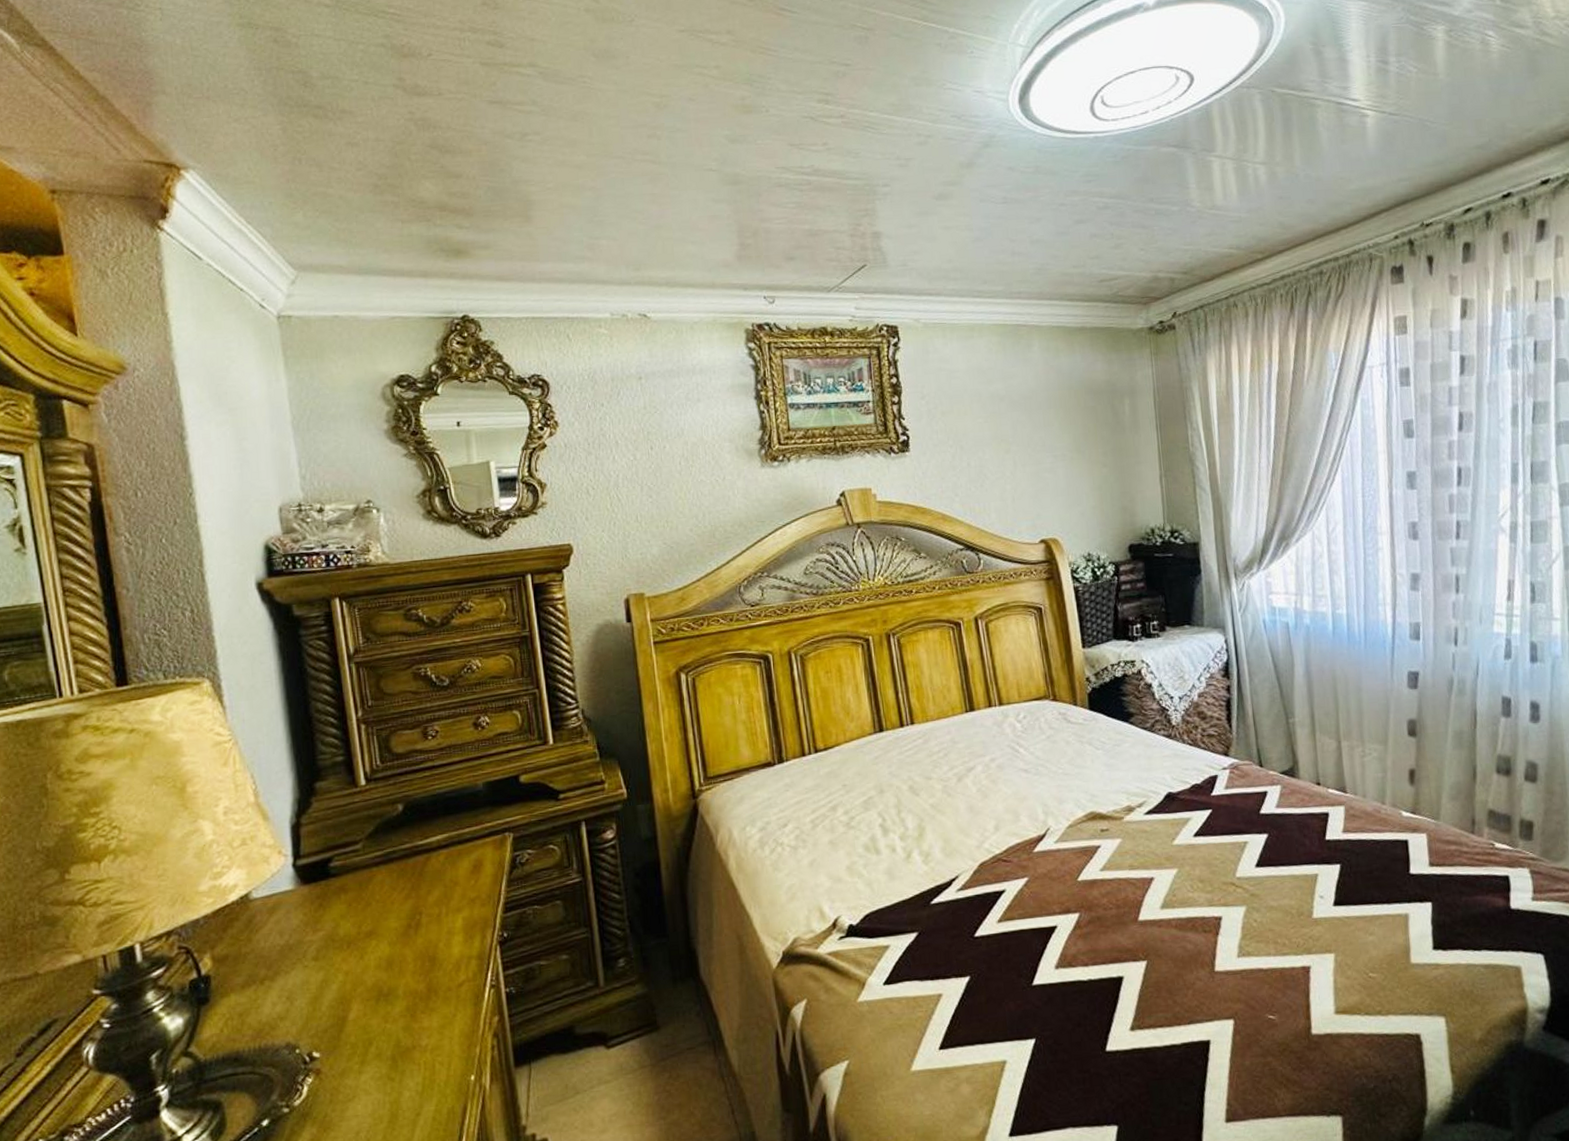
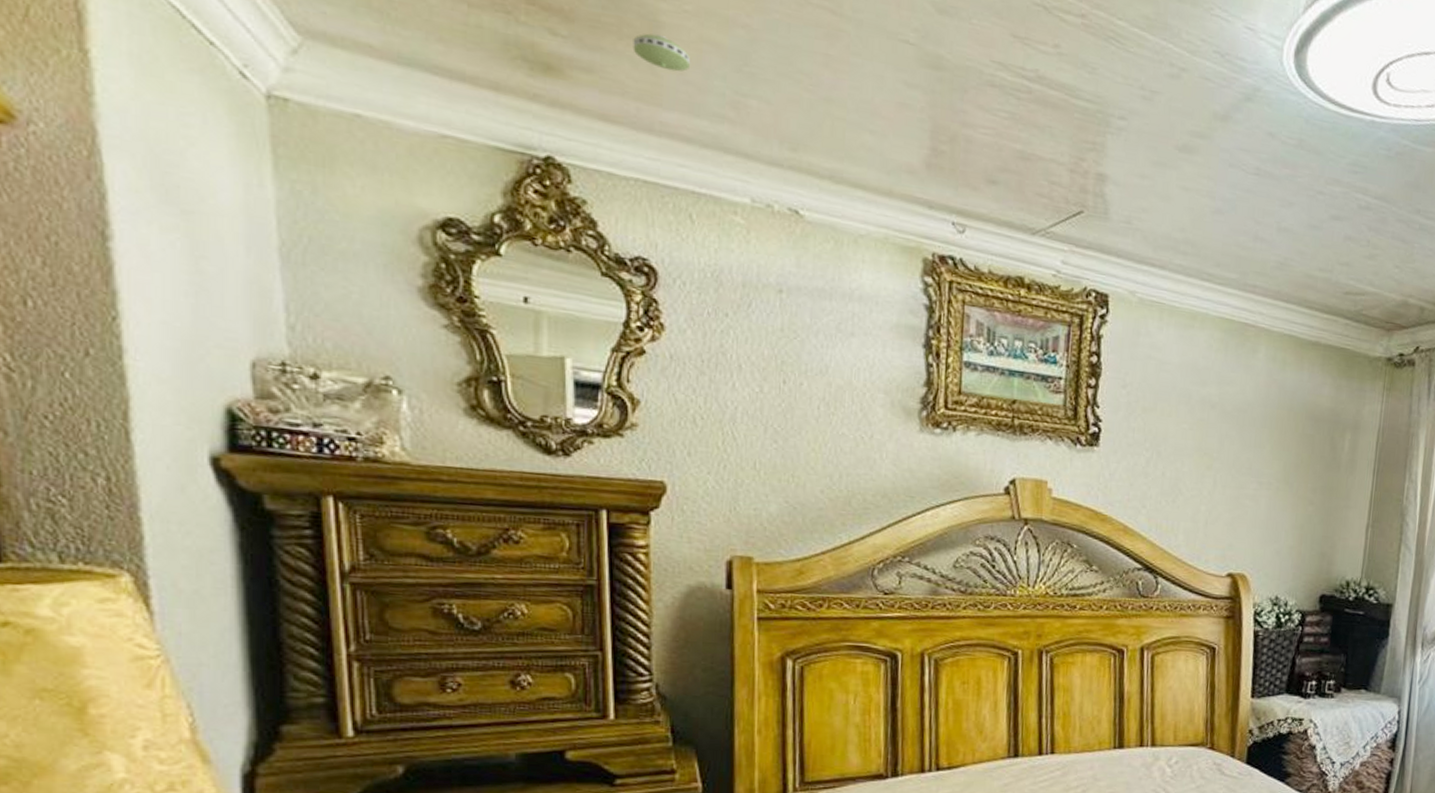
smoke detector: none [514,210,557,234] -> present [633,33,691,72]

